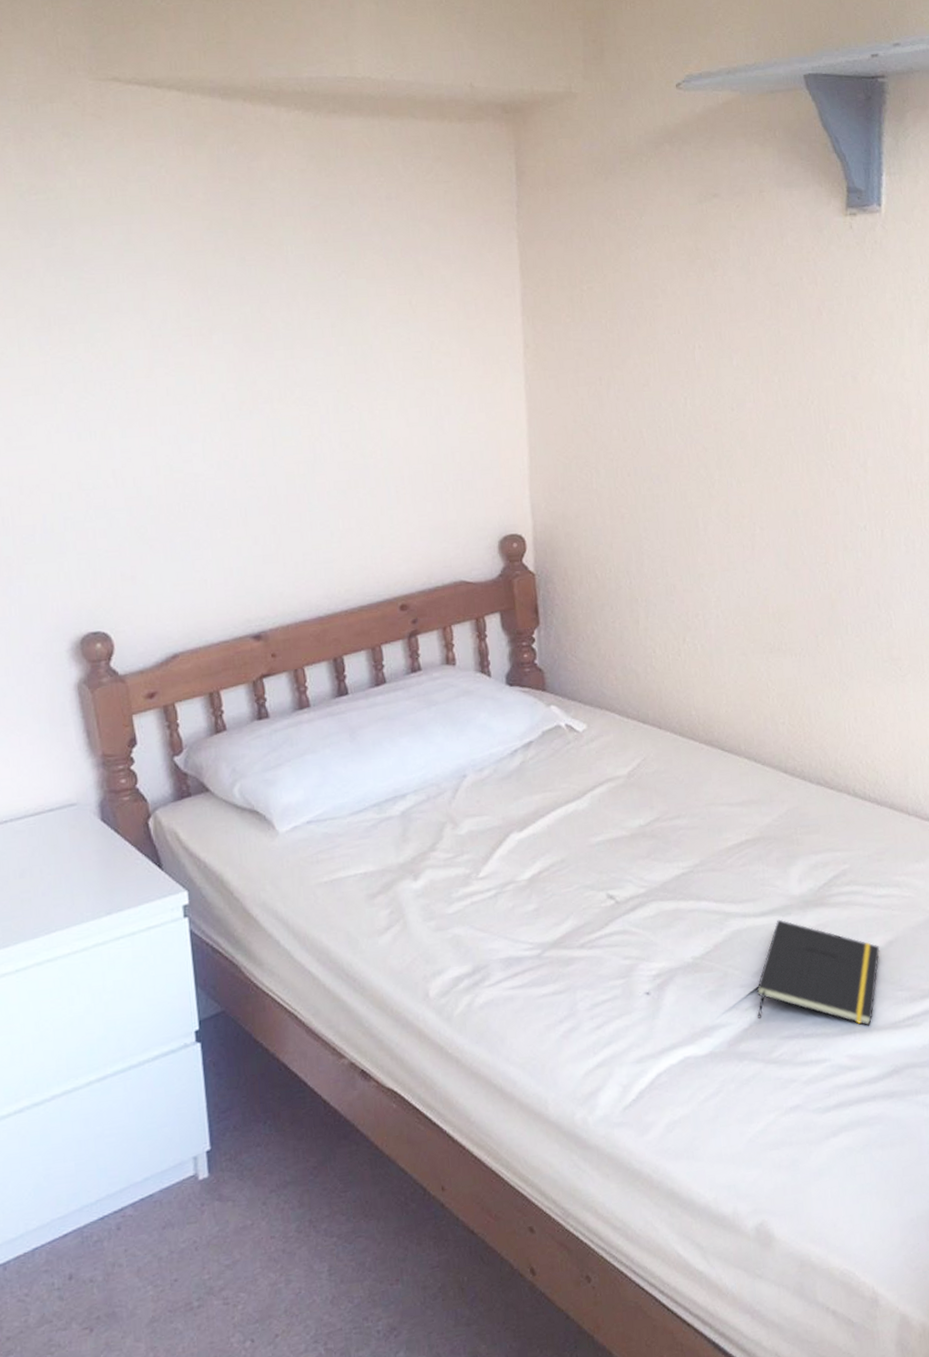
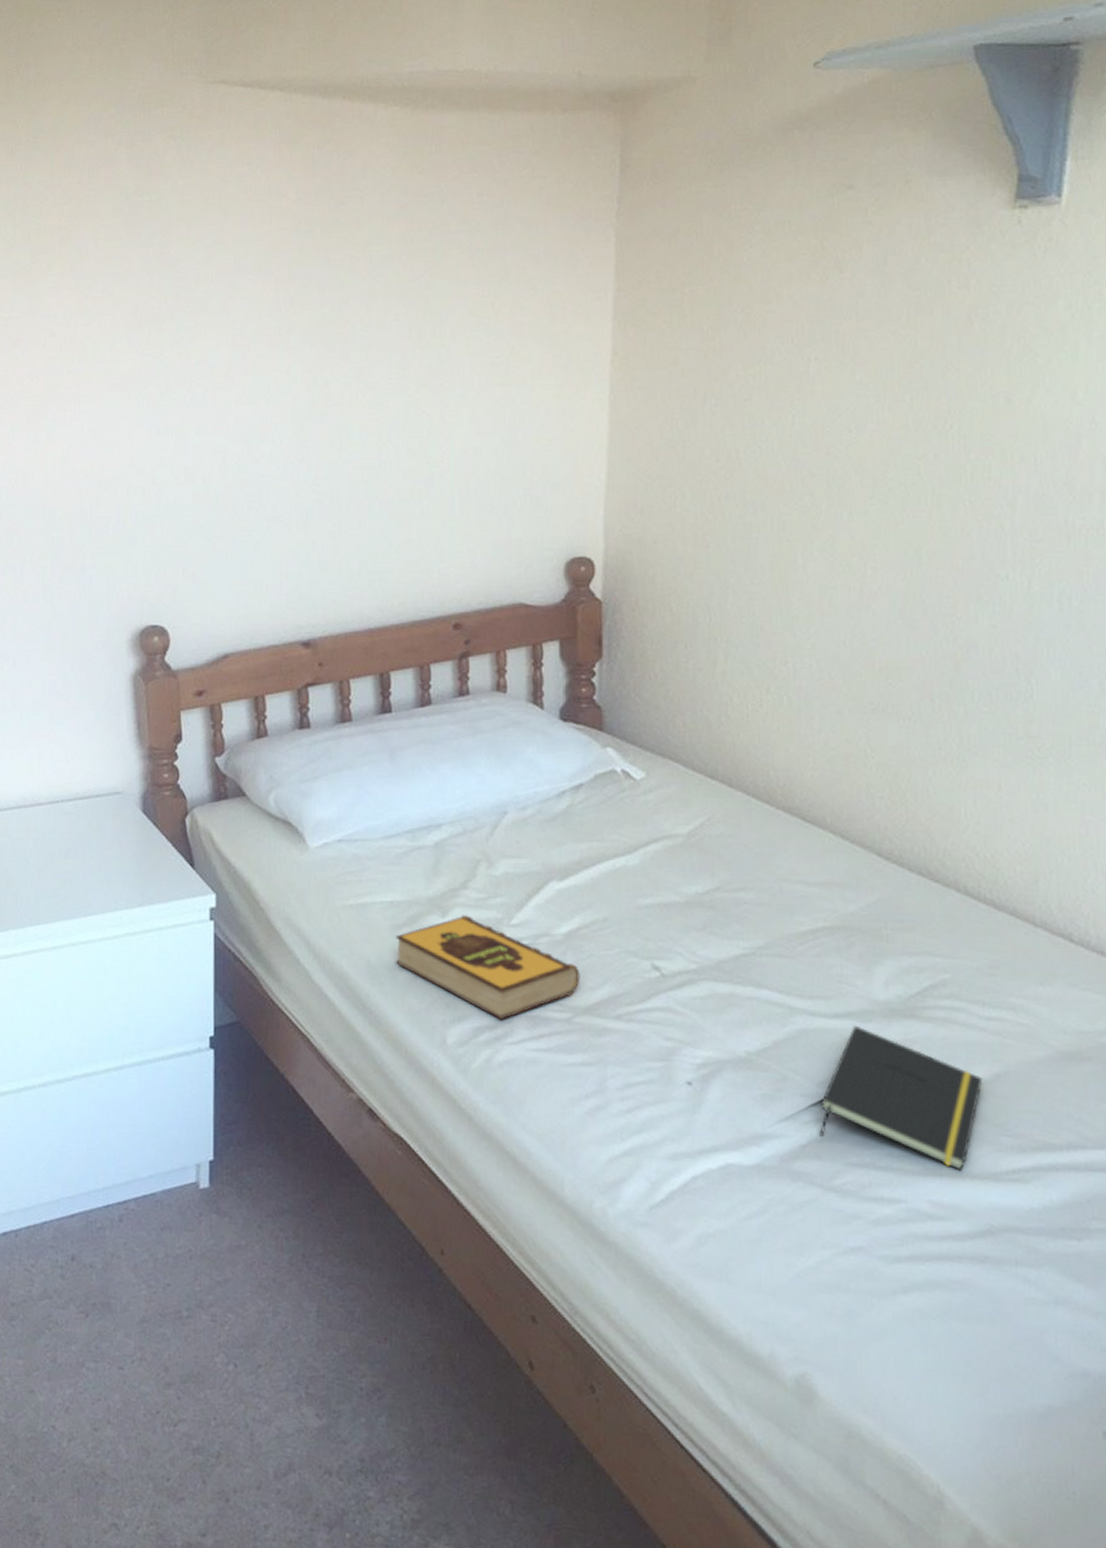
hardback book: none [371,874,546,967] -> present [395,914,580,1020]

